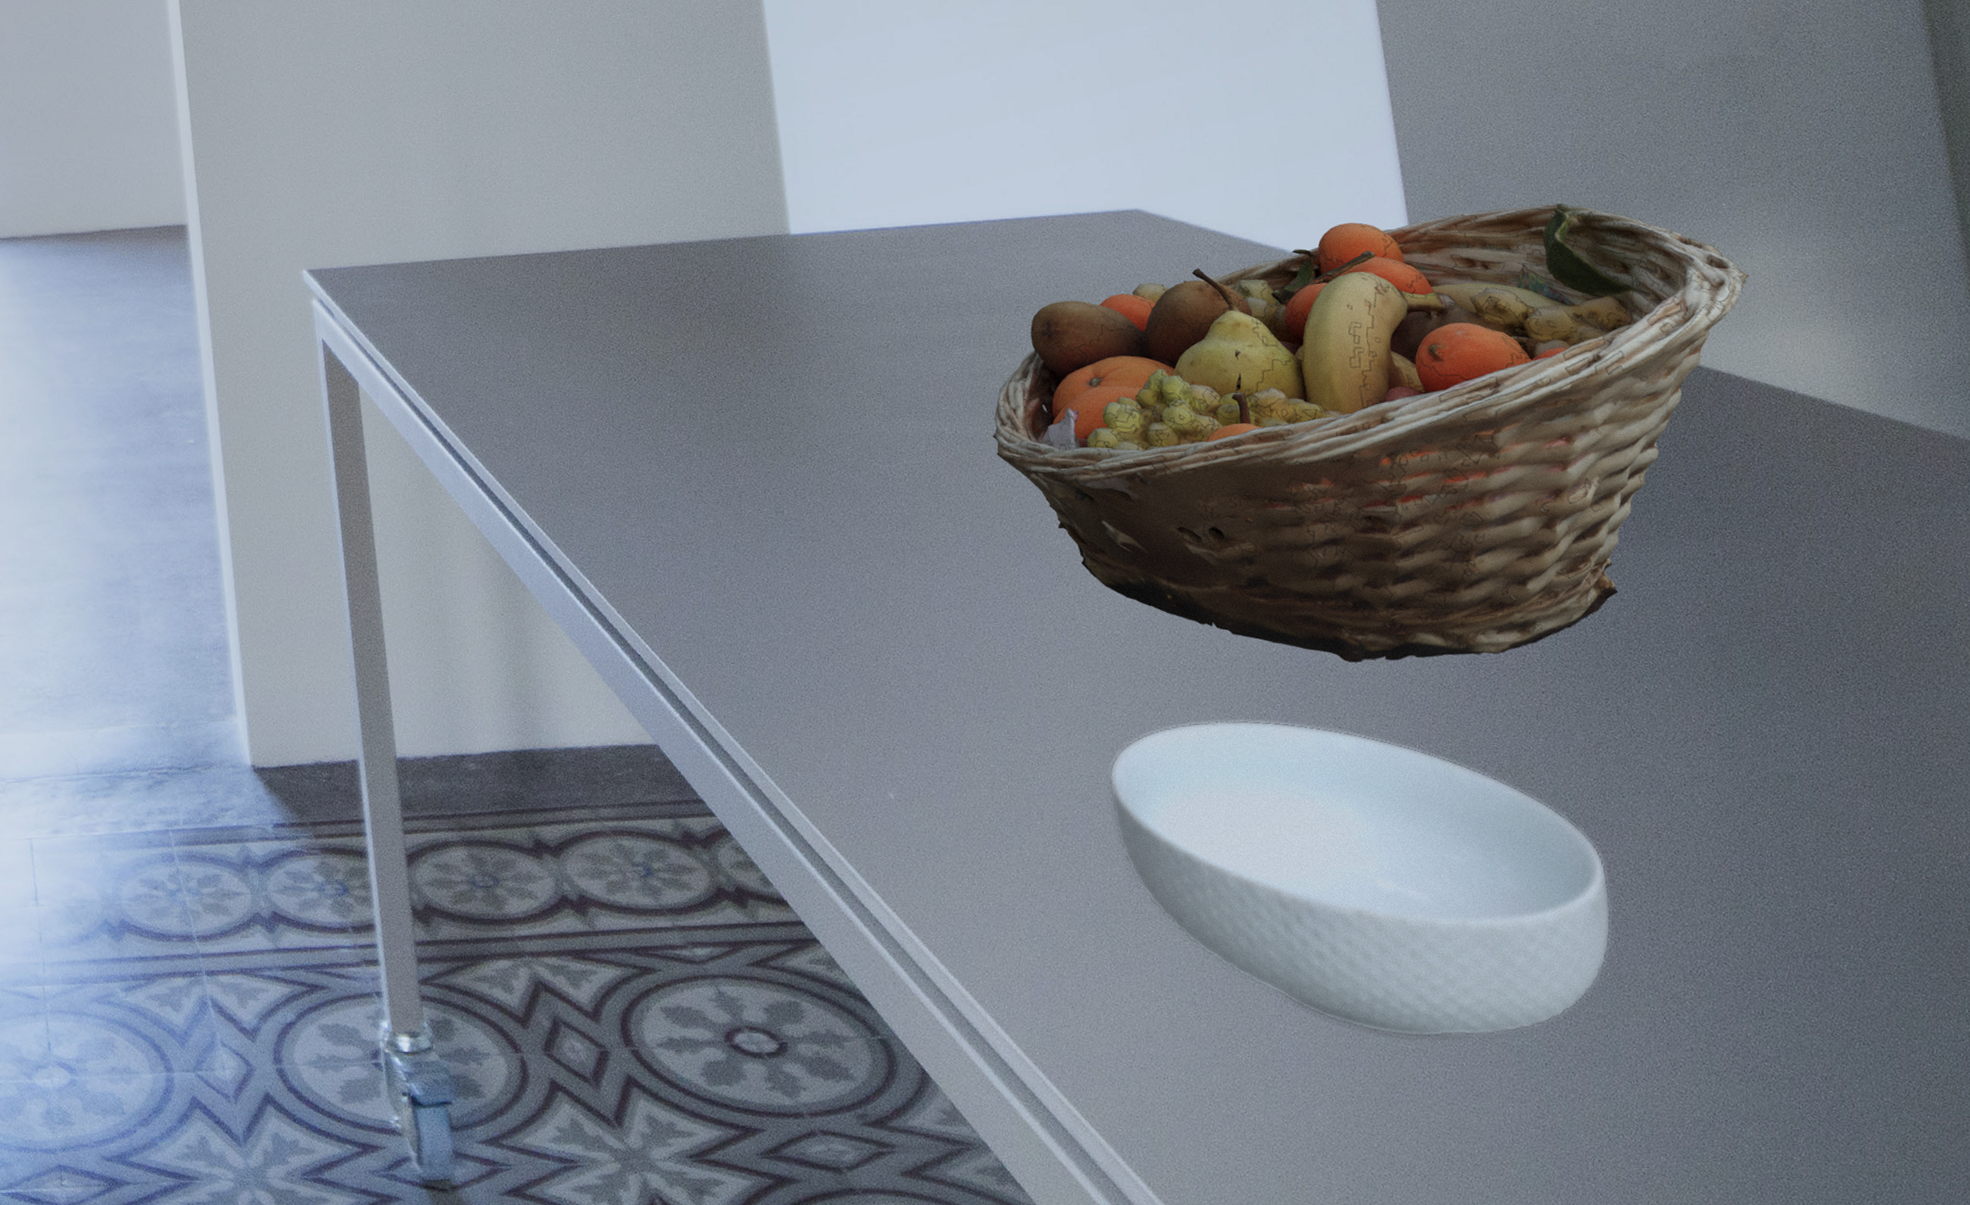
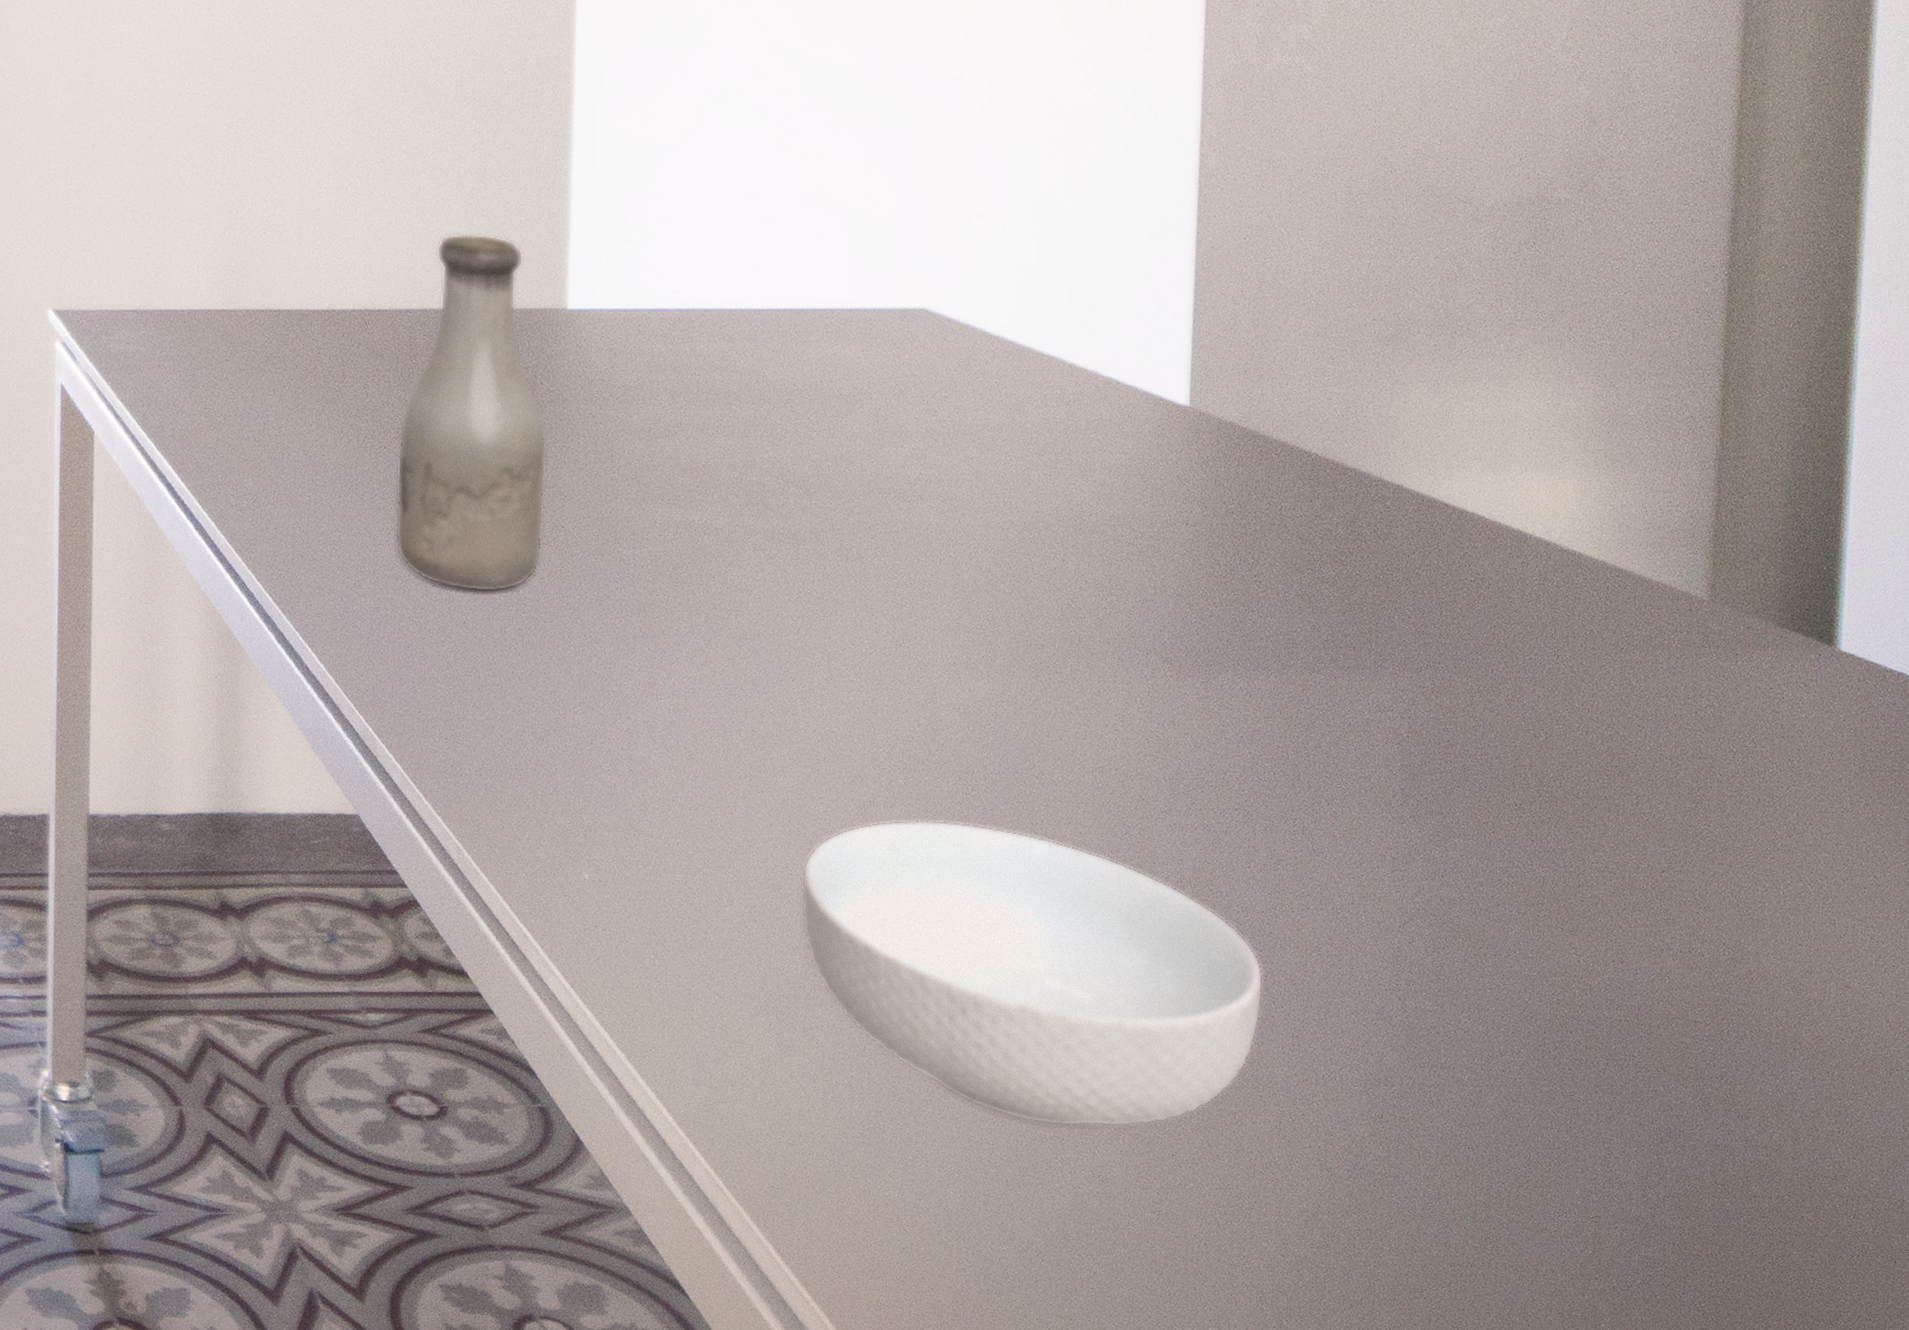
bottle: none [646,169,801,515] -> present [395,234,547,592]
fruit basket: present [993,202,1750,663] -> none [742,332,1512,772]

